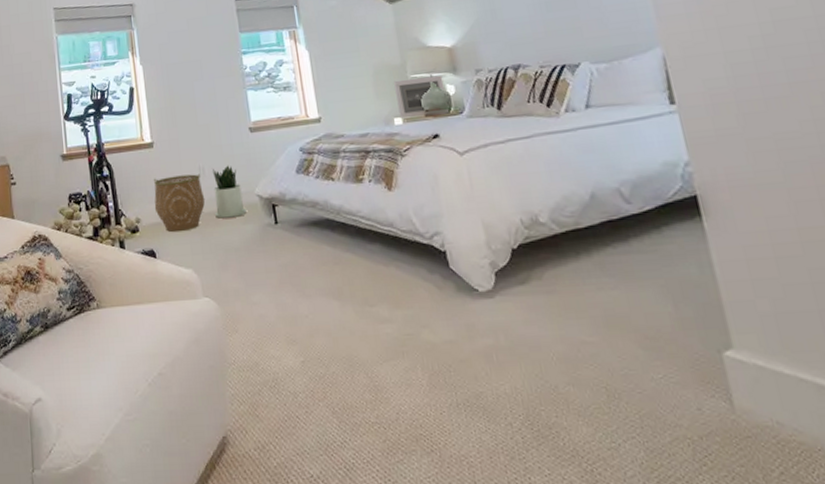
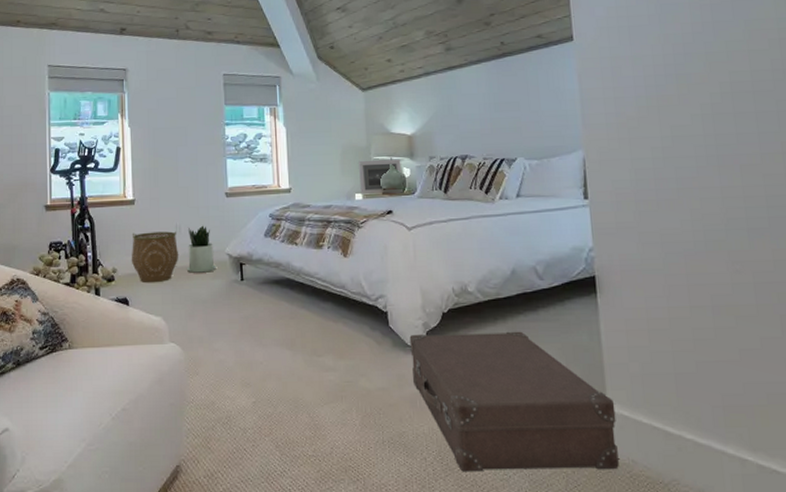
suitcase: none [475,266,760,440] -> present [409,331,619,472]

